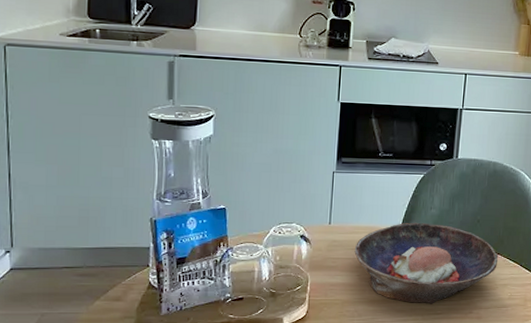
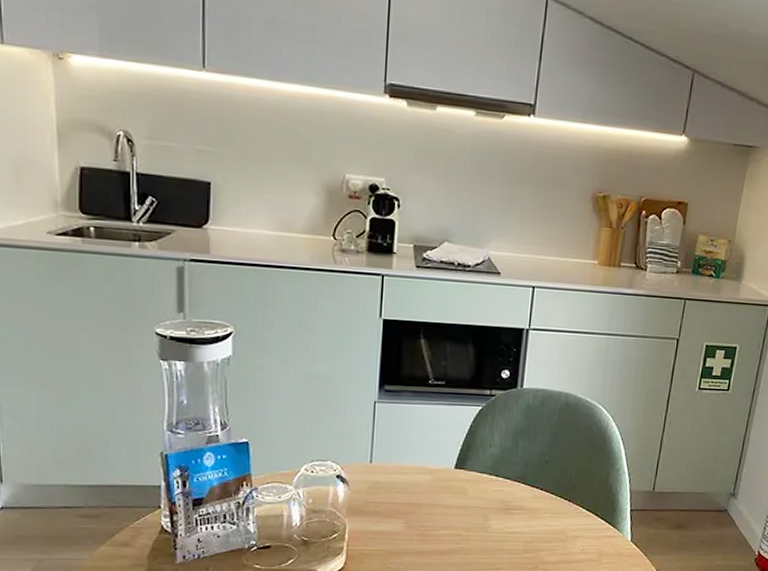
bowl: present [354,222,498,304] -> none [399,462,569,558]

